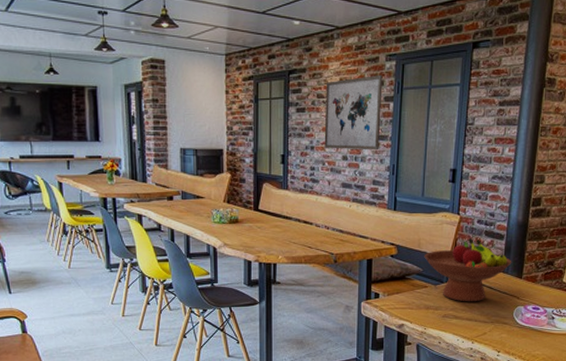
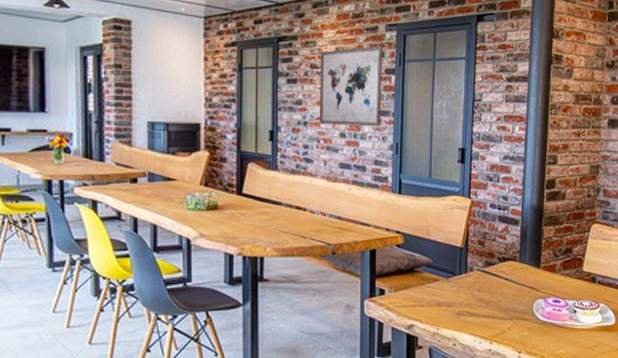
fruit bowl: present [424,238,512,302] -> none [434,224,529,297]

